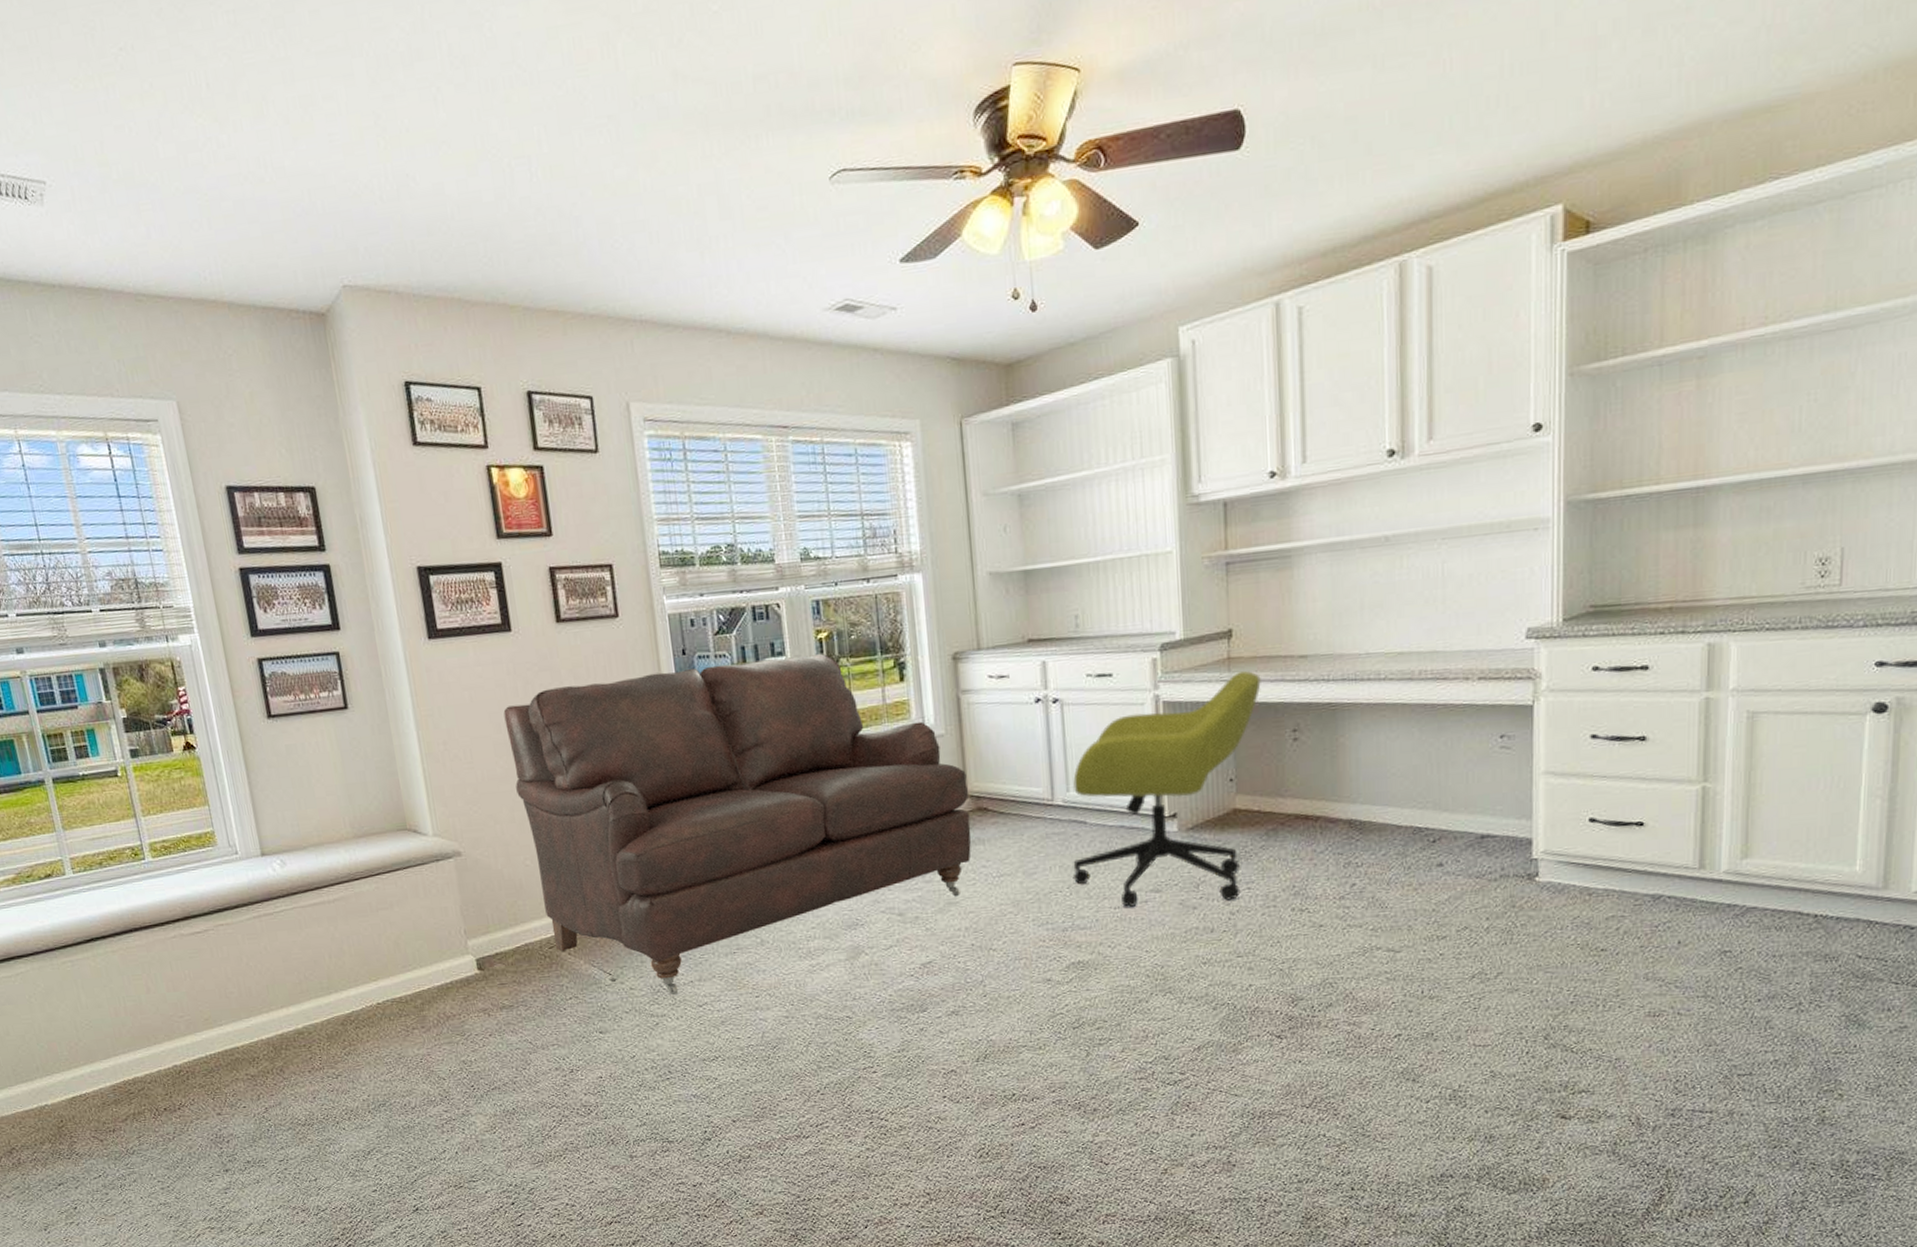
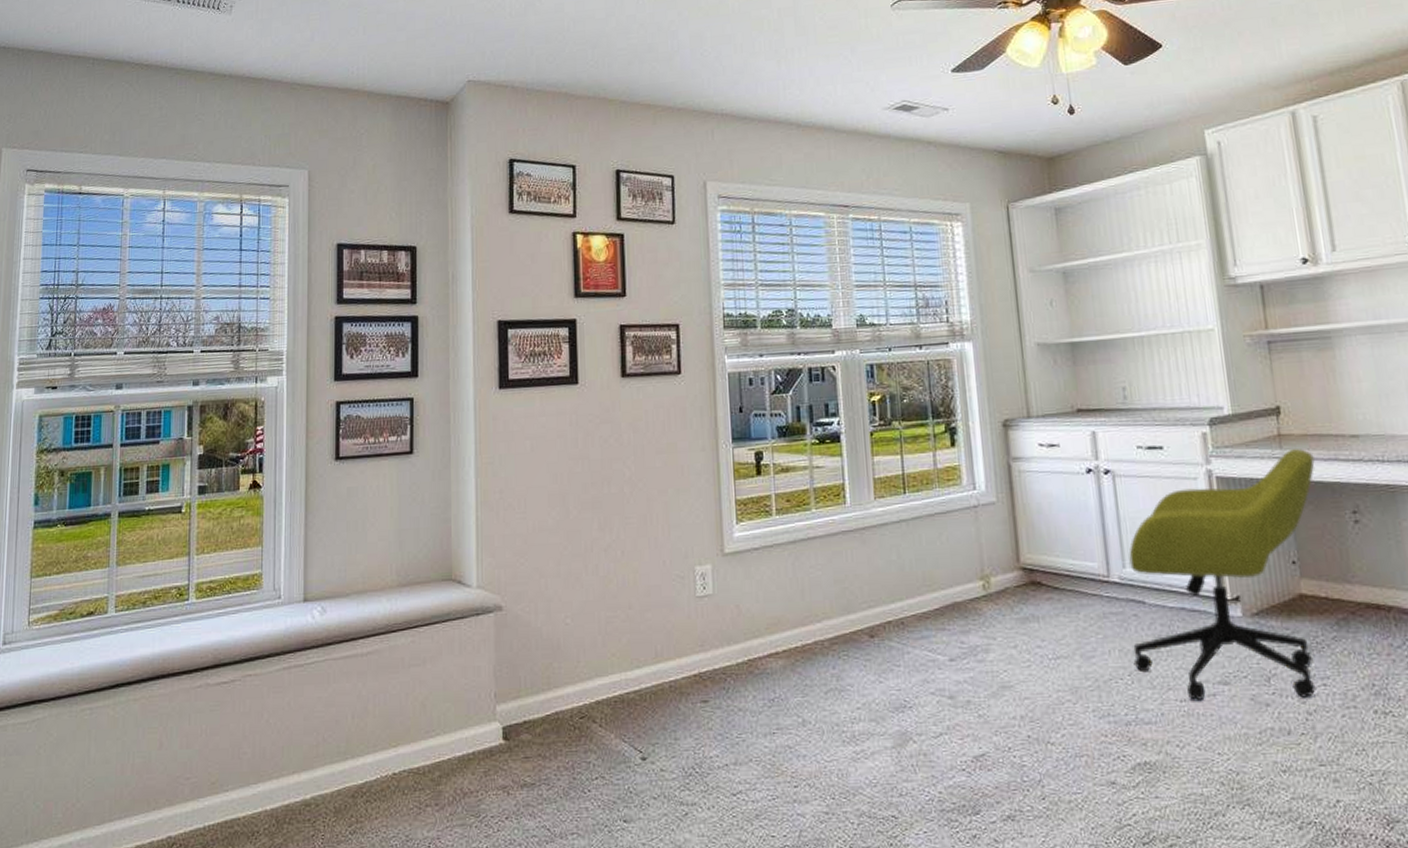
sofa: present [503,653,971,996] -> none [562,415,1025,781]

